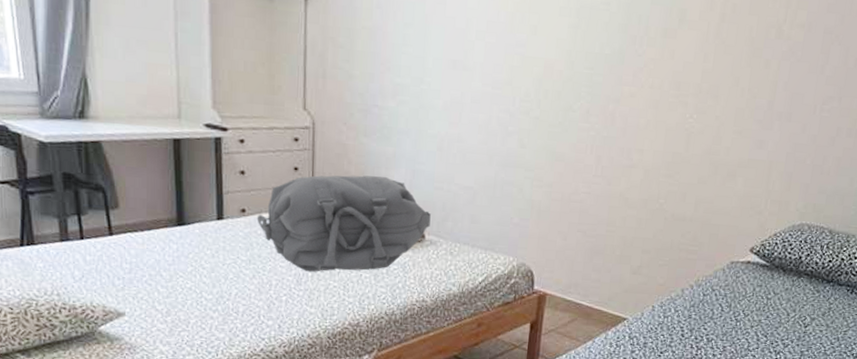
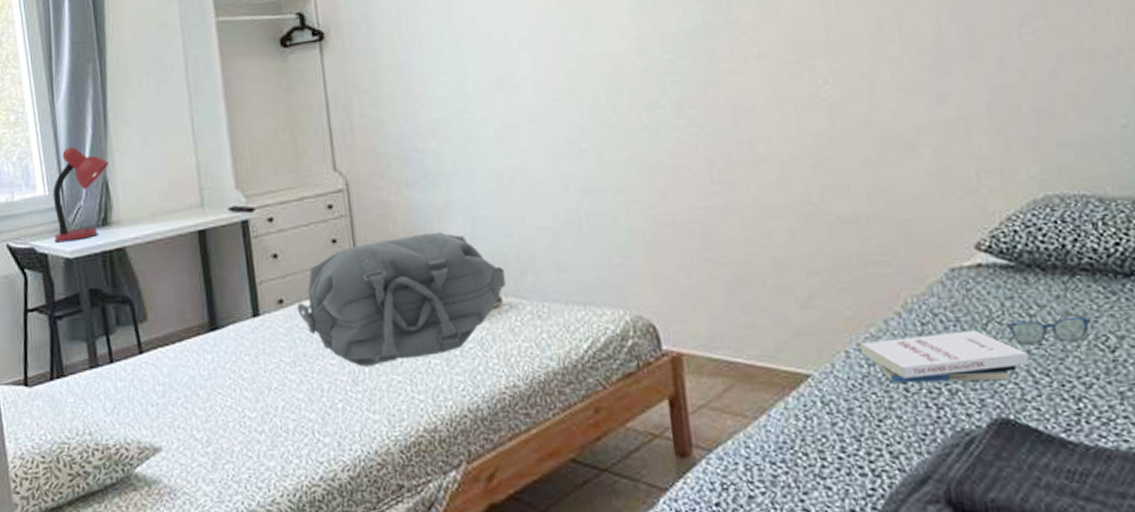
desk lamp: none [28,36,88,128] -> present [52,146,109,243]
books: none [662,301,759,337] -> present [859,330,1030,383]
glasses: none [739,298,801,318] -> present [984,313,1092,345]

